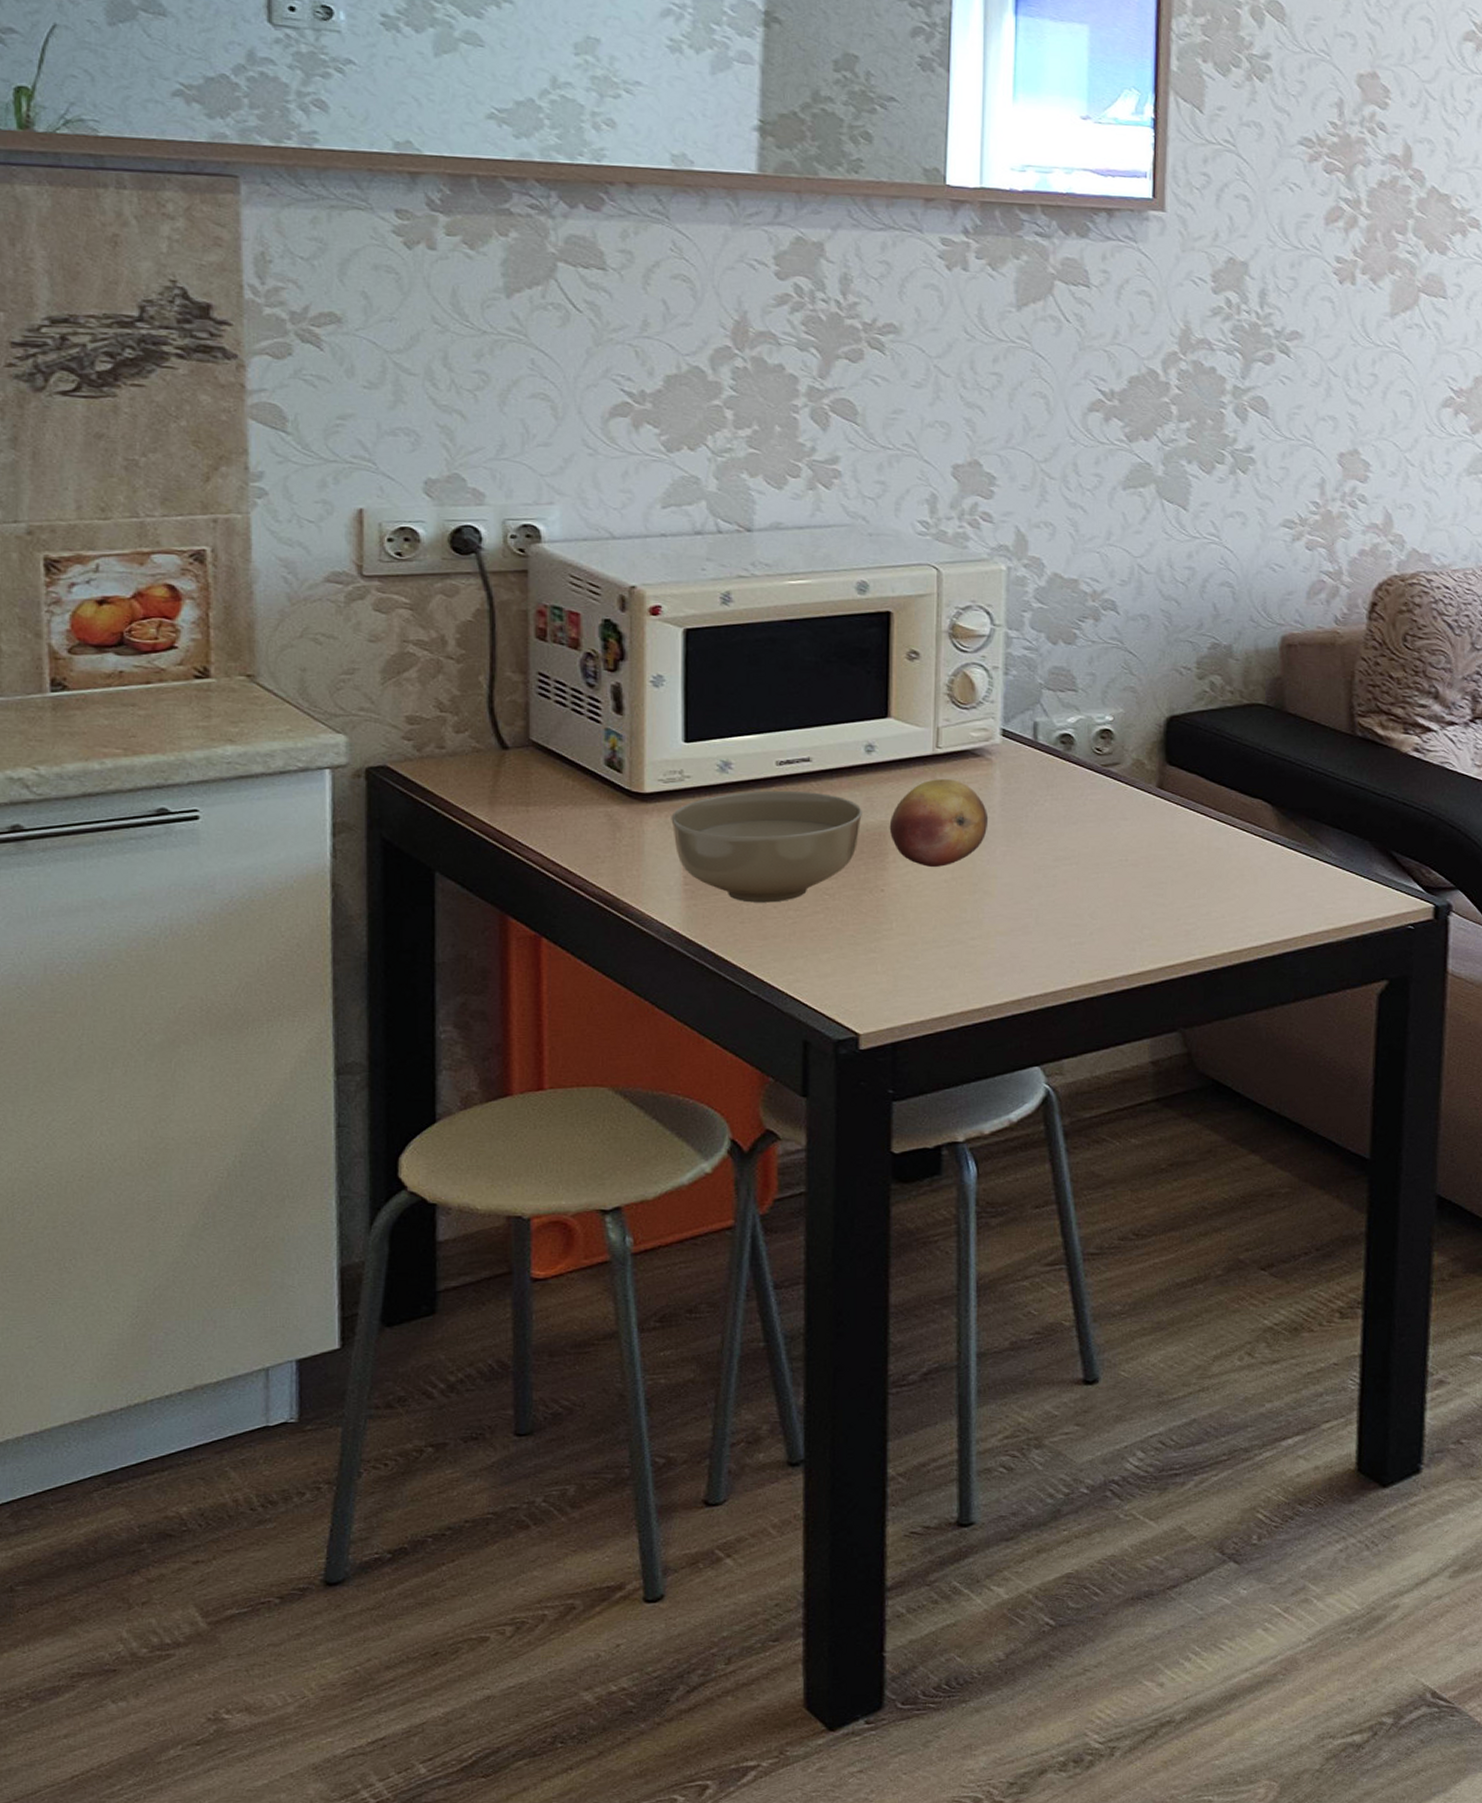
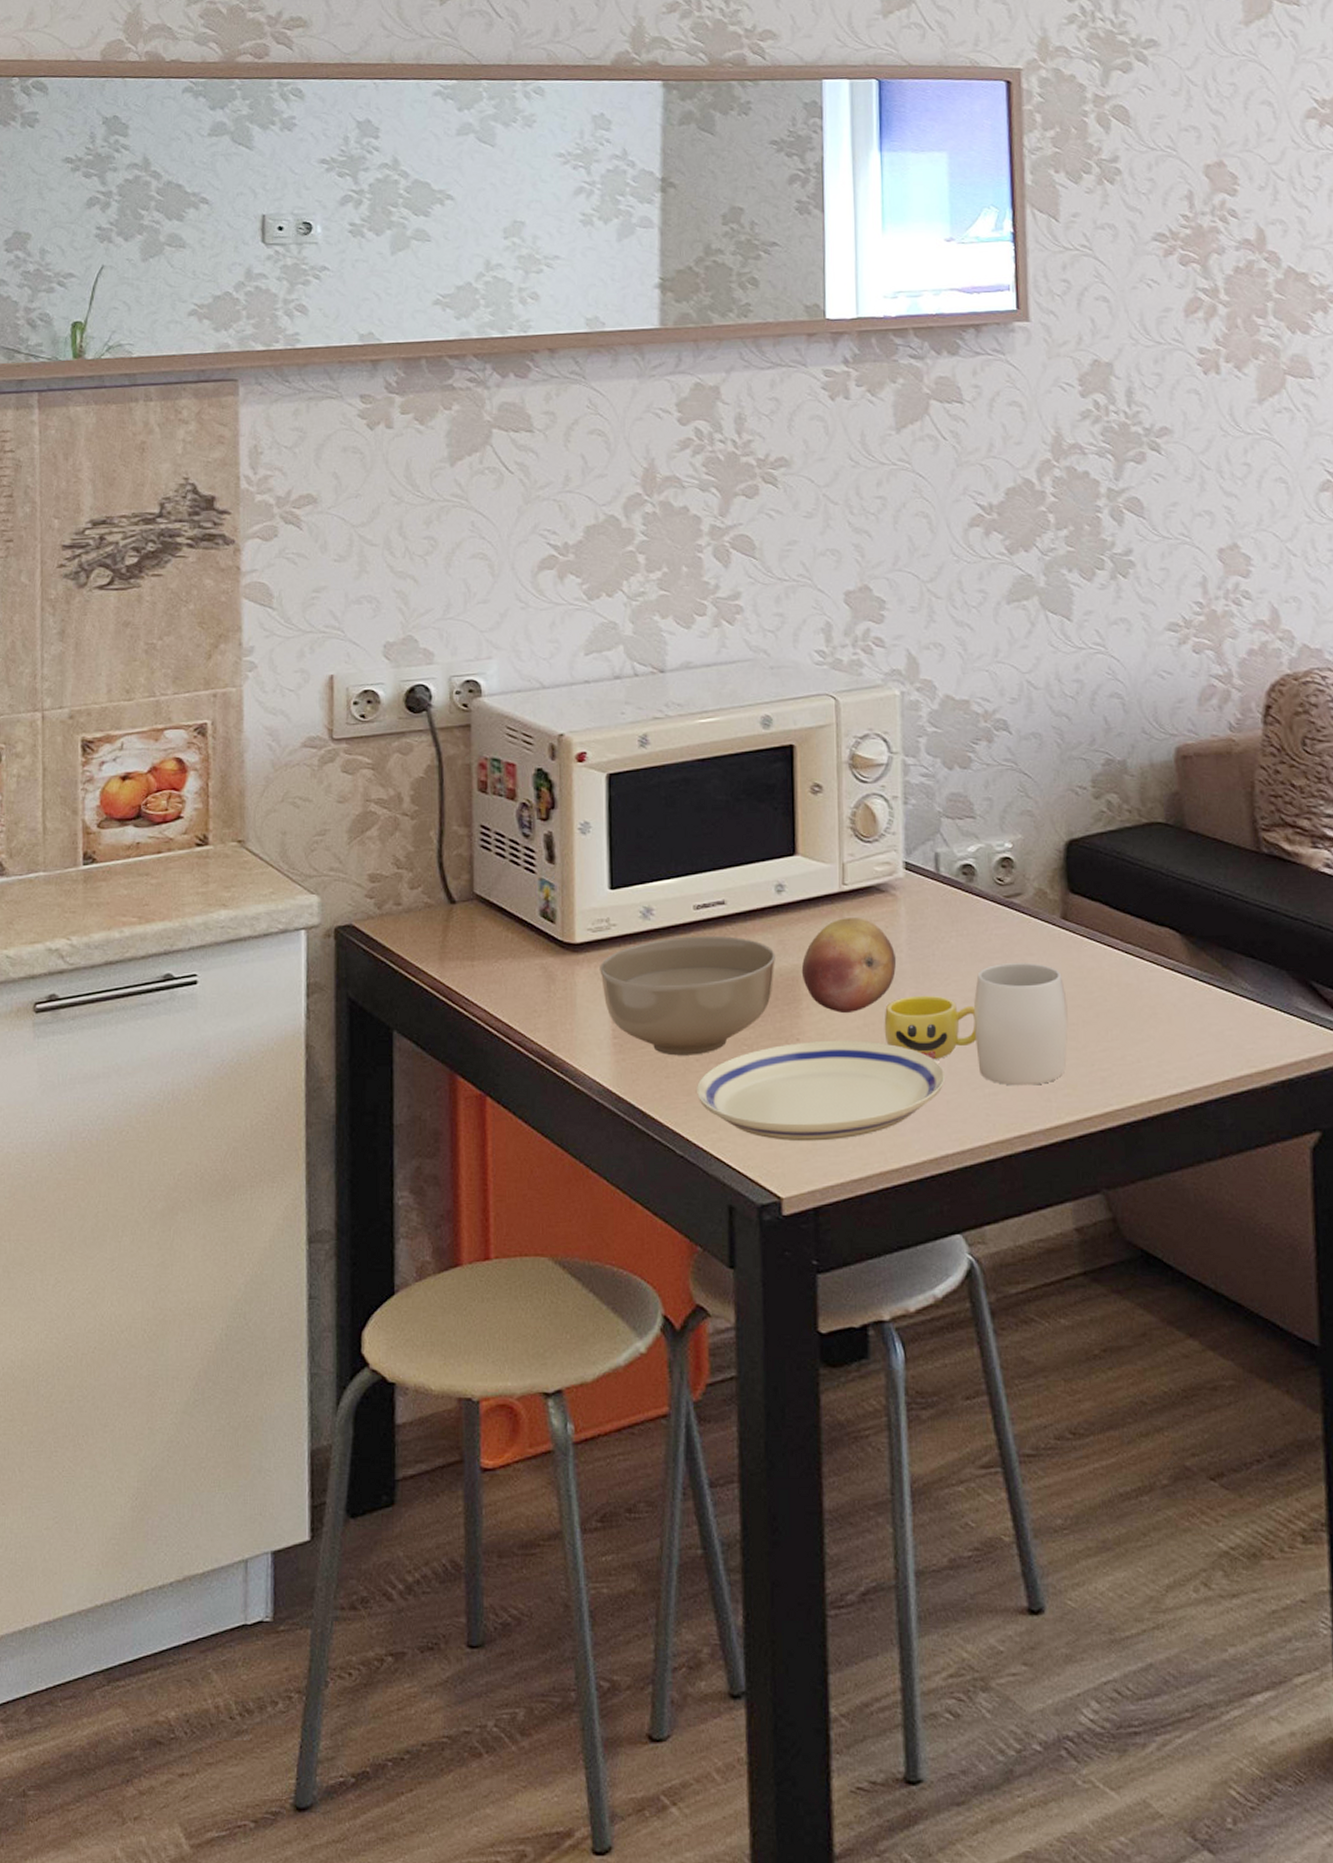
plate: none [774,892,1032,983] -> present [697,1040,946,1142]
cup: none [972,853,1066,912] -> present [884,995,977,1060]
mug: none [1063,826,1158,937] -> present [973,963,1068,1086]

